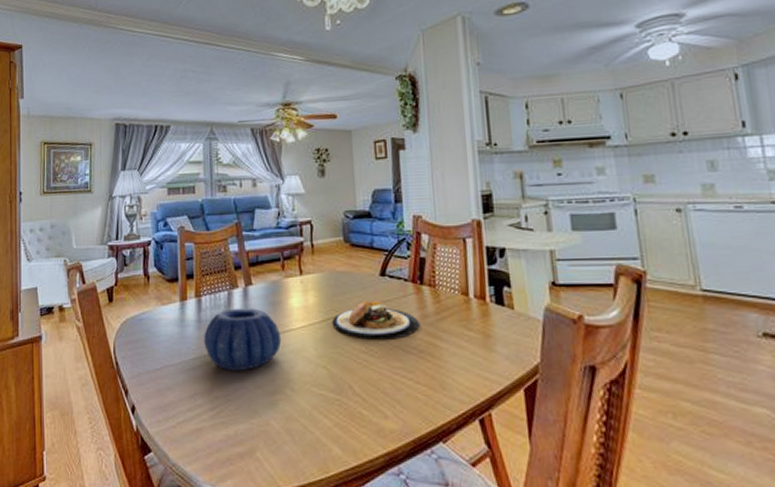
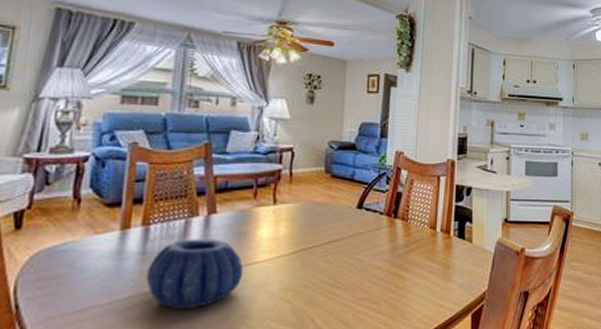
plate: present [332,301,419,340] -> none [302,233,388,272]

